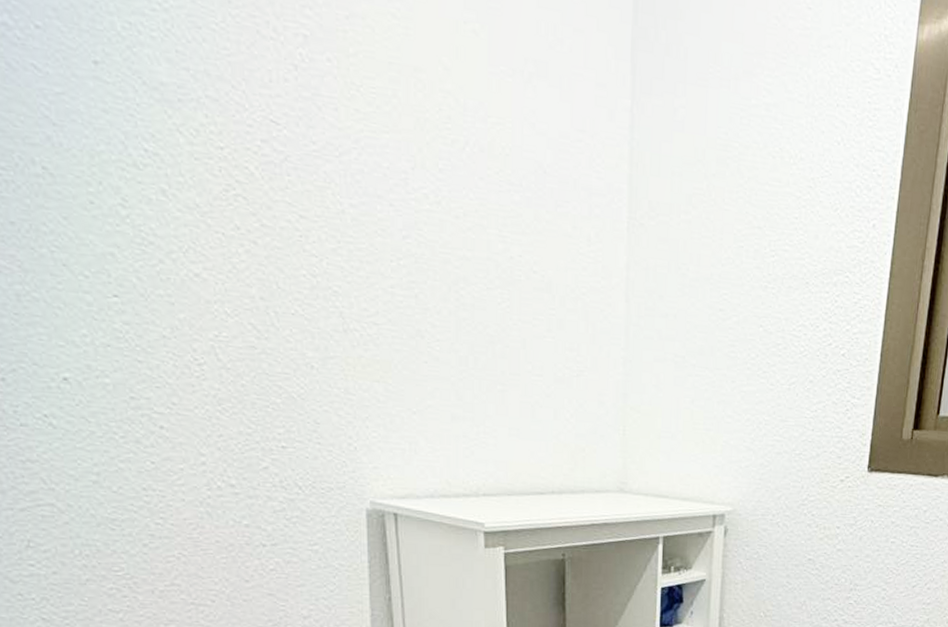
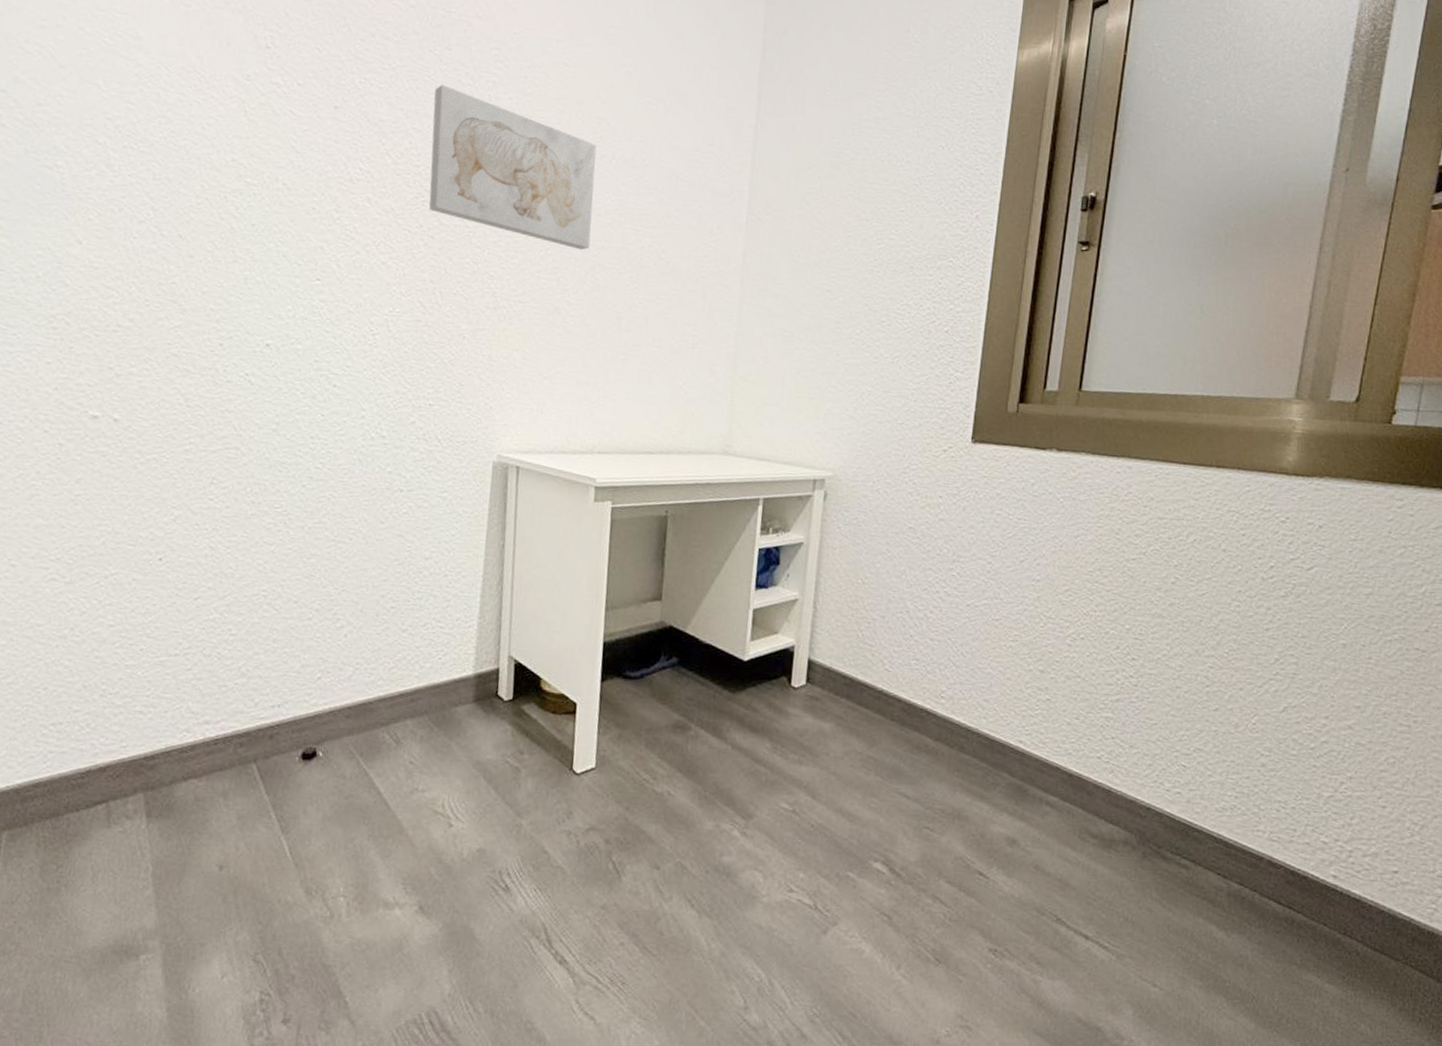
wall art: none [226,35,449,261] -> present [429,84,597,250]

